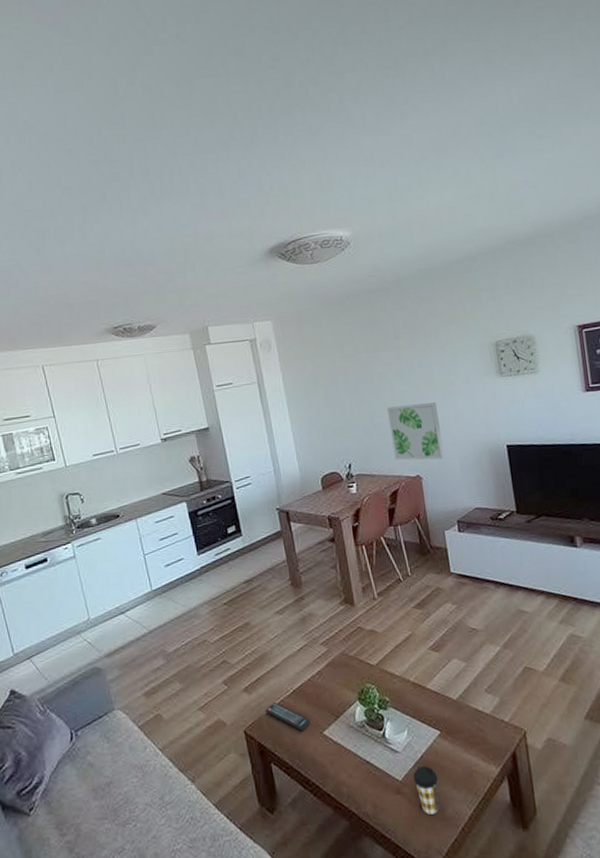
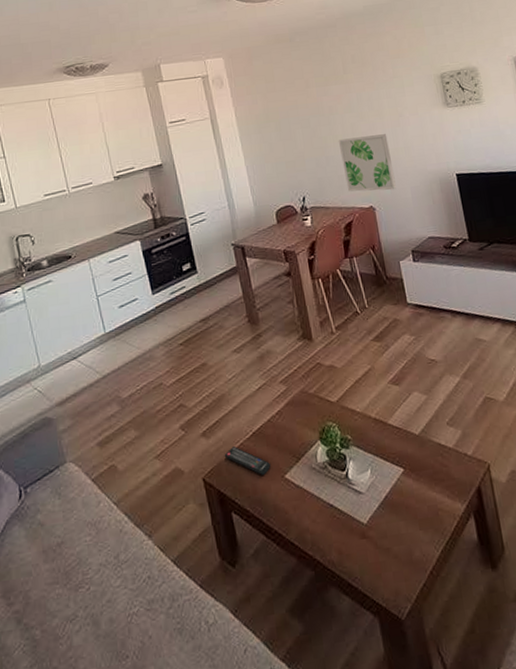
coffee cup: present [413,766,439,815] -> none [378,506,406,559]

